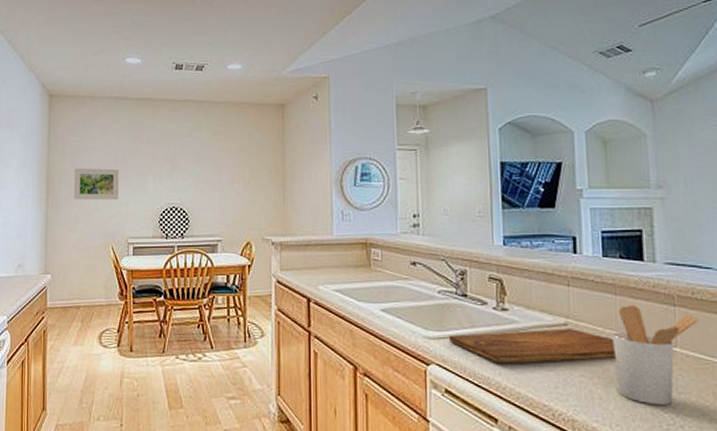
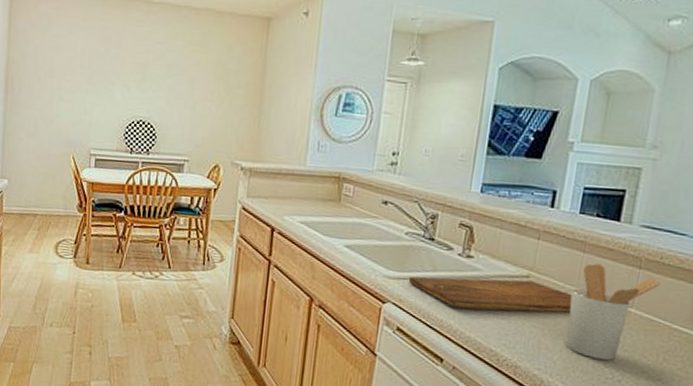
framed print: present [74,168,119,201] -> none [35,67,84,108]

